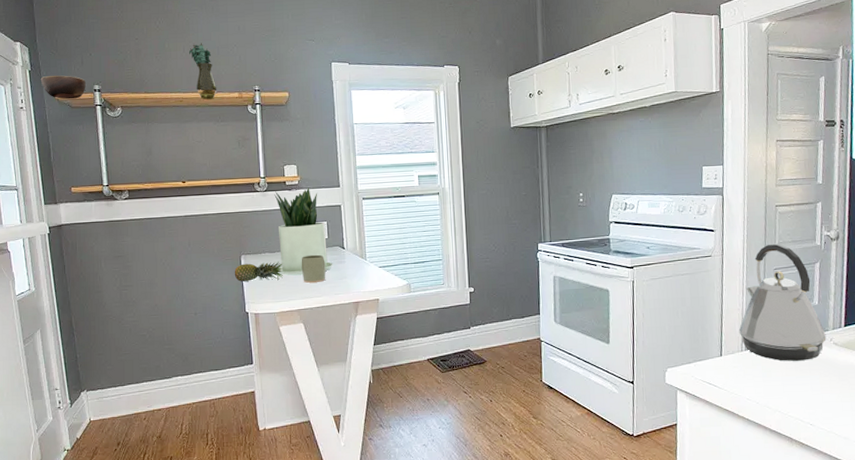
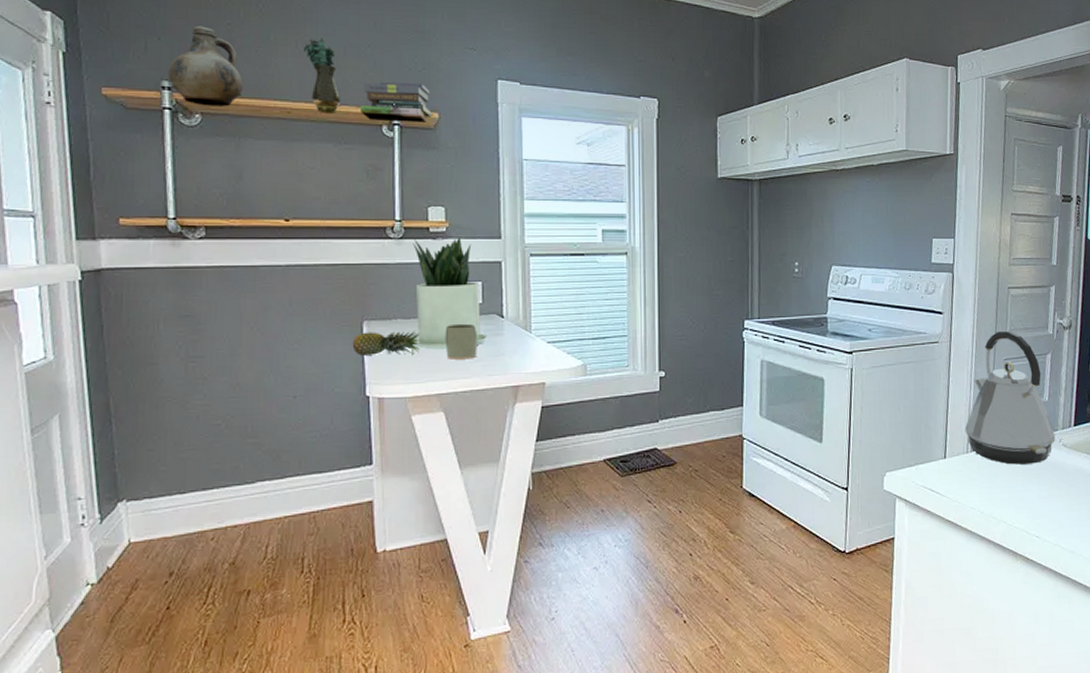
bowl: present [40,75,86,100] -> none [80,61,150,97]
ceramic jug: none [98,42,149,102] -> present [169,26,243,107]
books: none [231,71,284,103] -> present [360,82,432,123]

